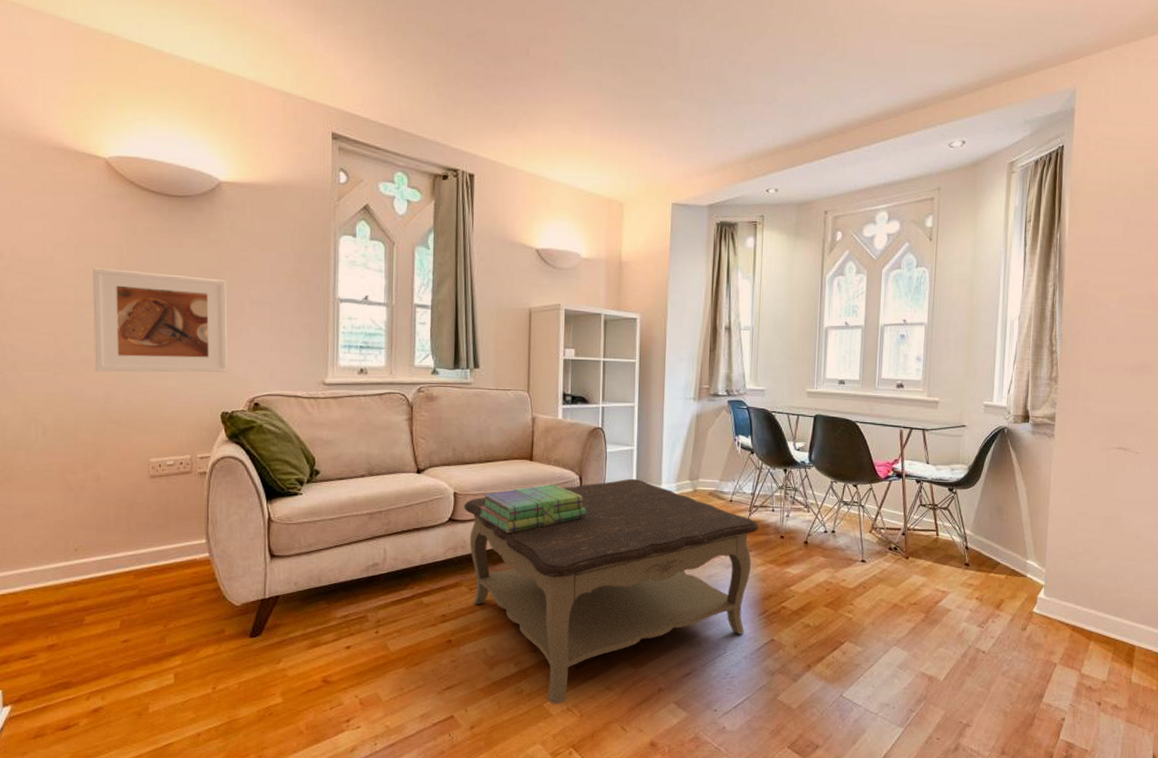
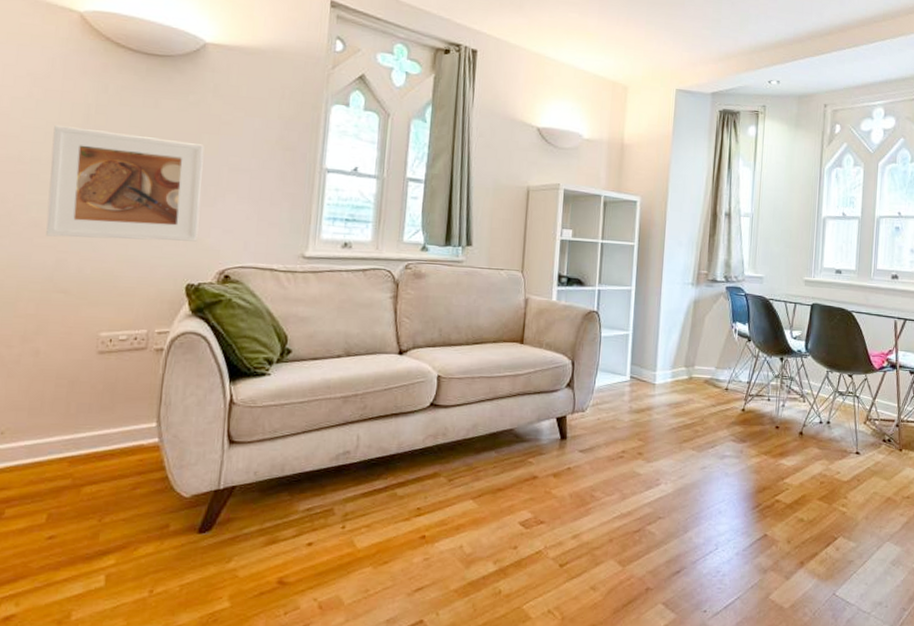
coffee table: present [464,478,759,704] -> none [447,364,754,606]
stack of books: present [480,484,587,534] -> none [464,368,578,420]

